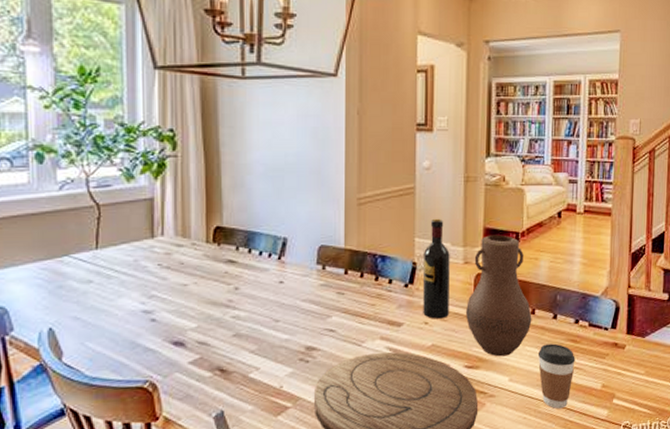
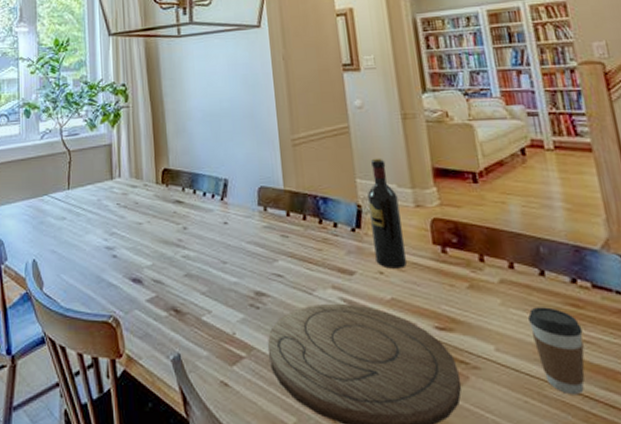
vase: present [466,234,532,357] -> none [426,175,512,319]

